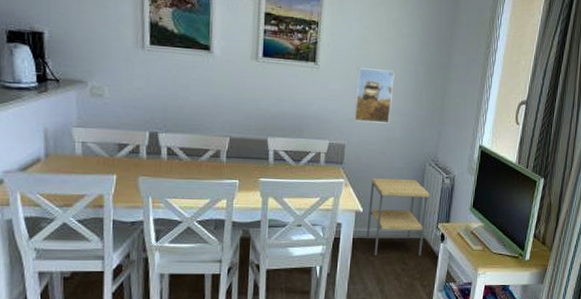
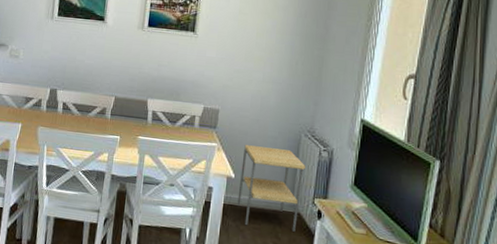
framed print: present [354,68,395,124] -> none [228,37,270,92]

